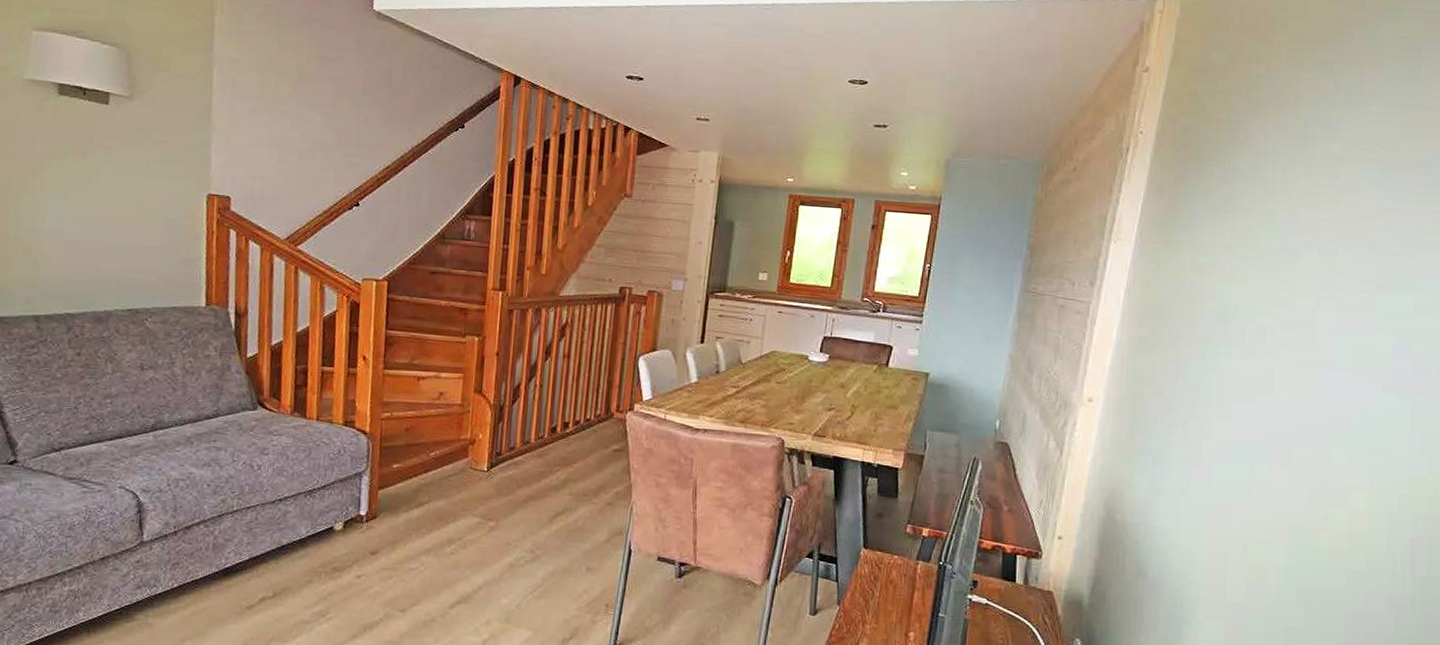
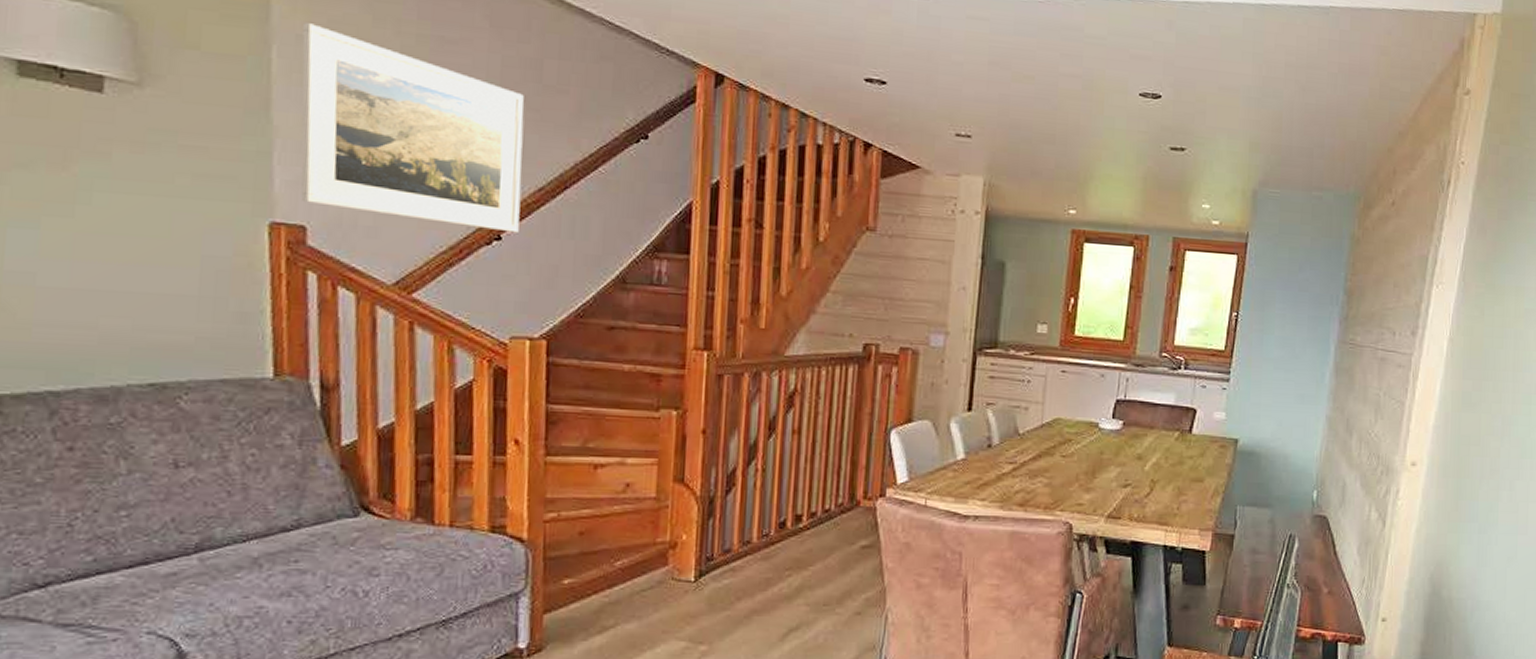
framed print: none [228,50,378,201] -> present [300,23,524,233]

